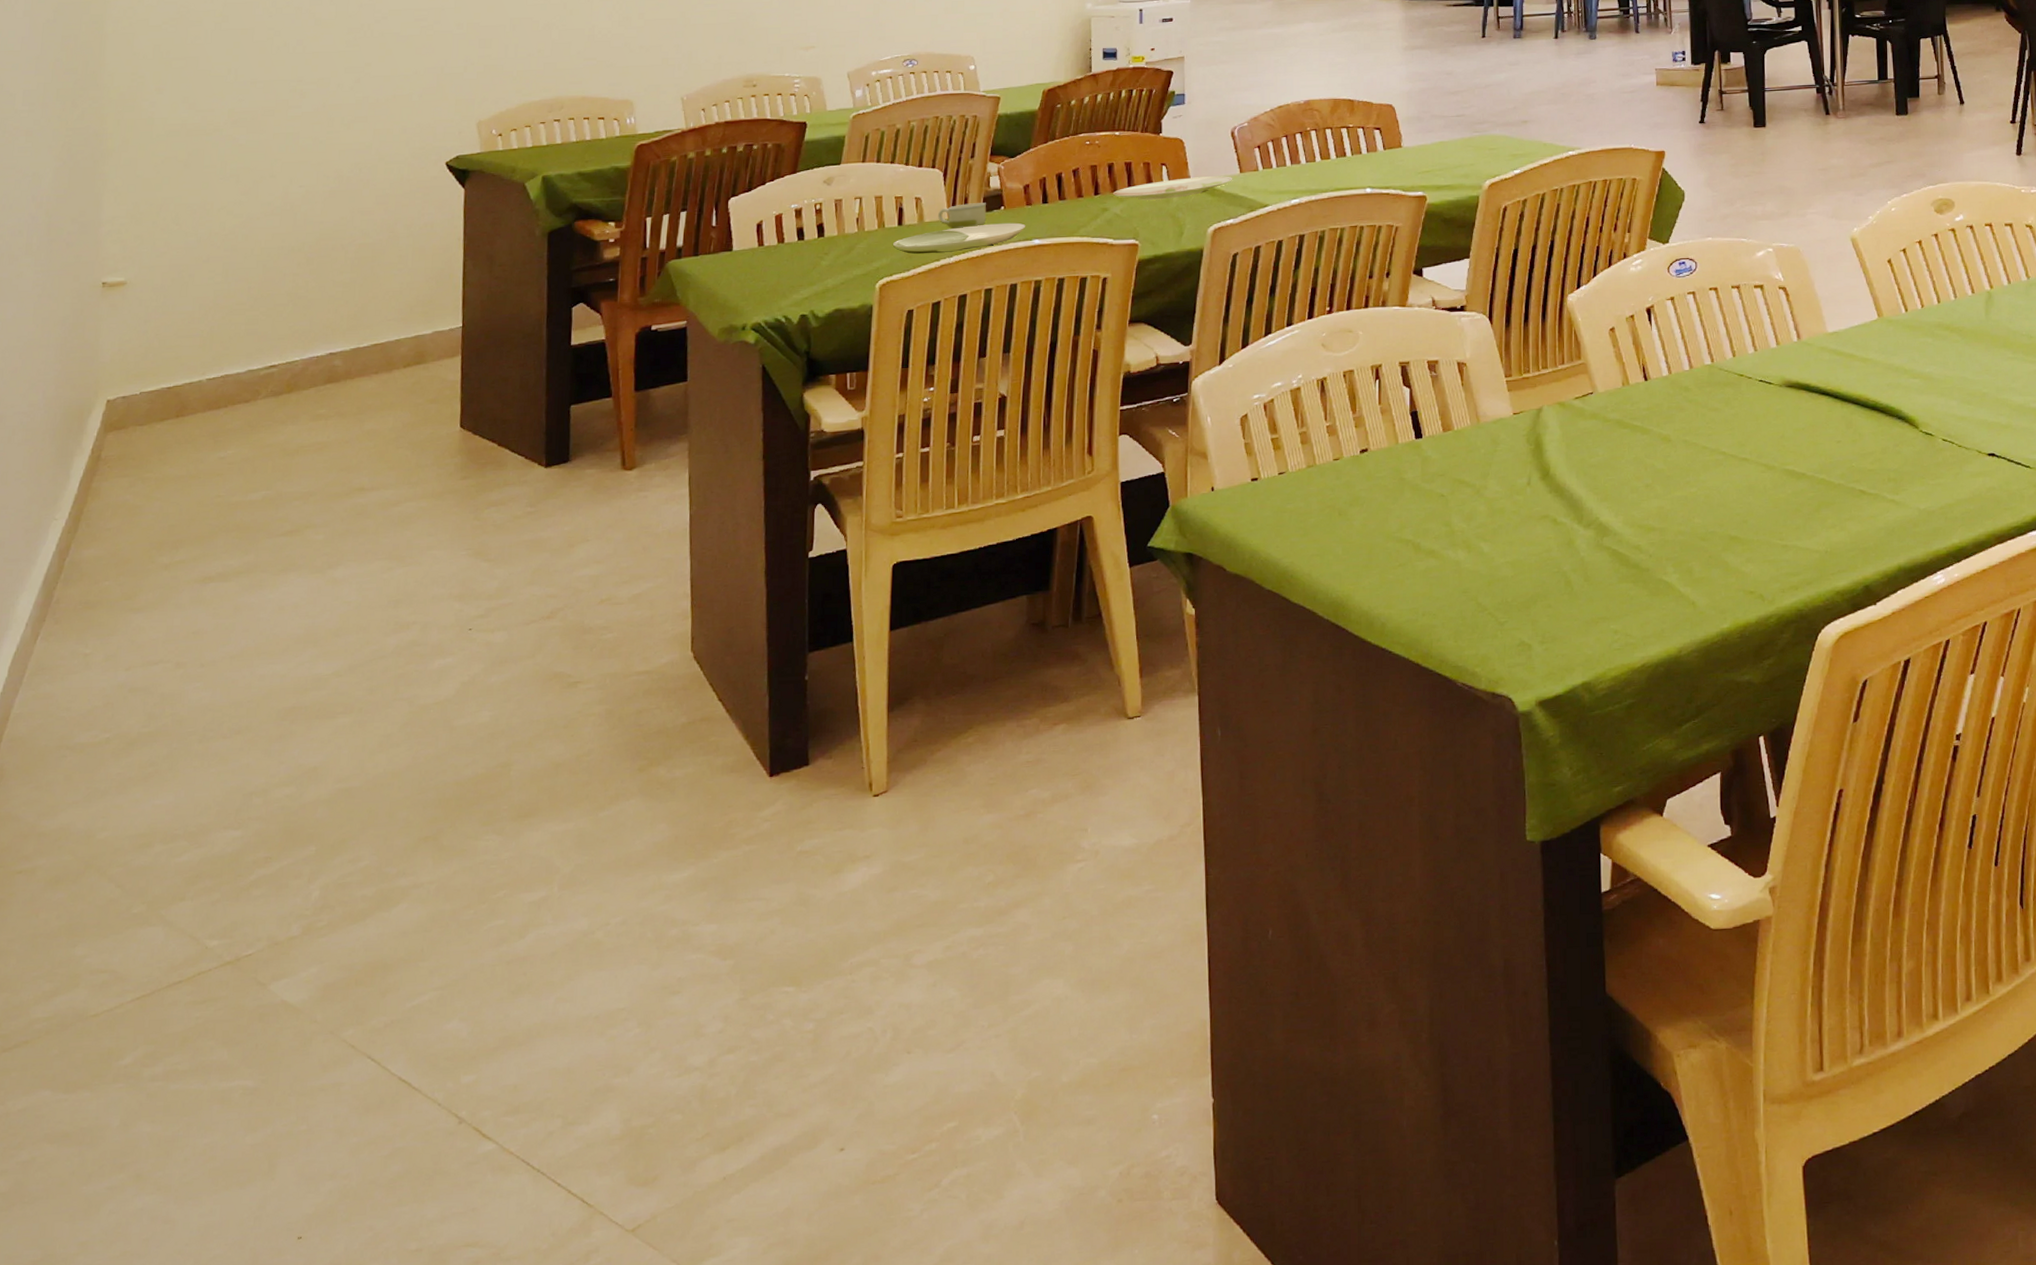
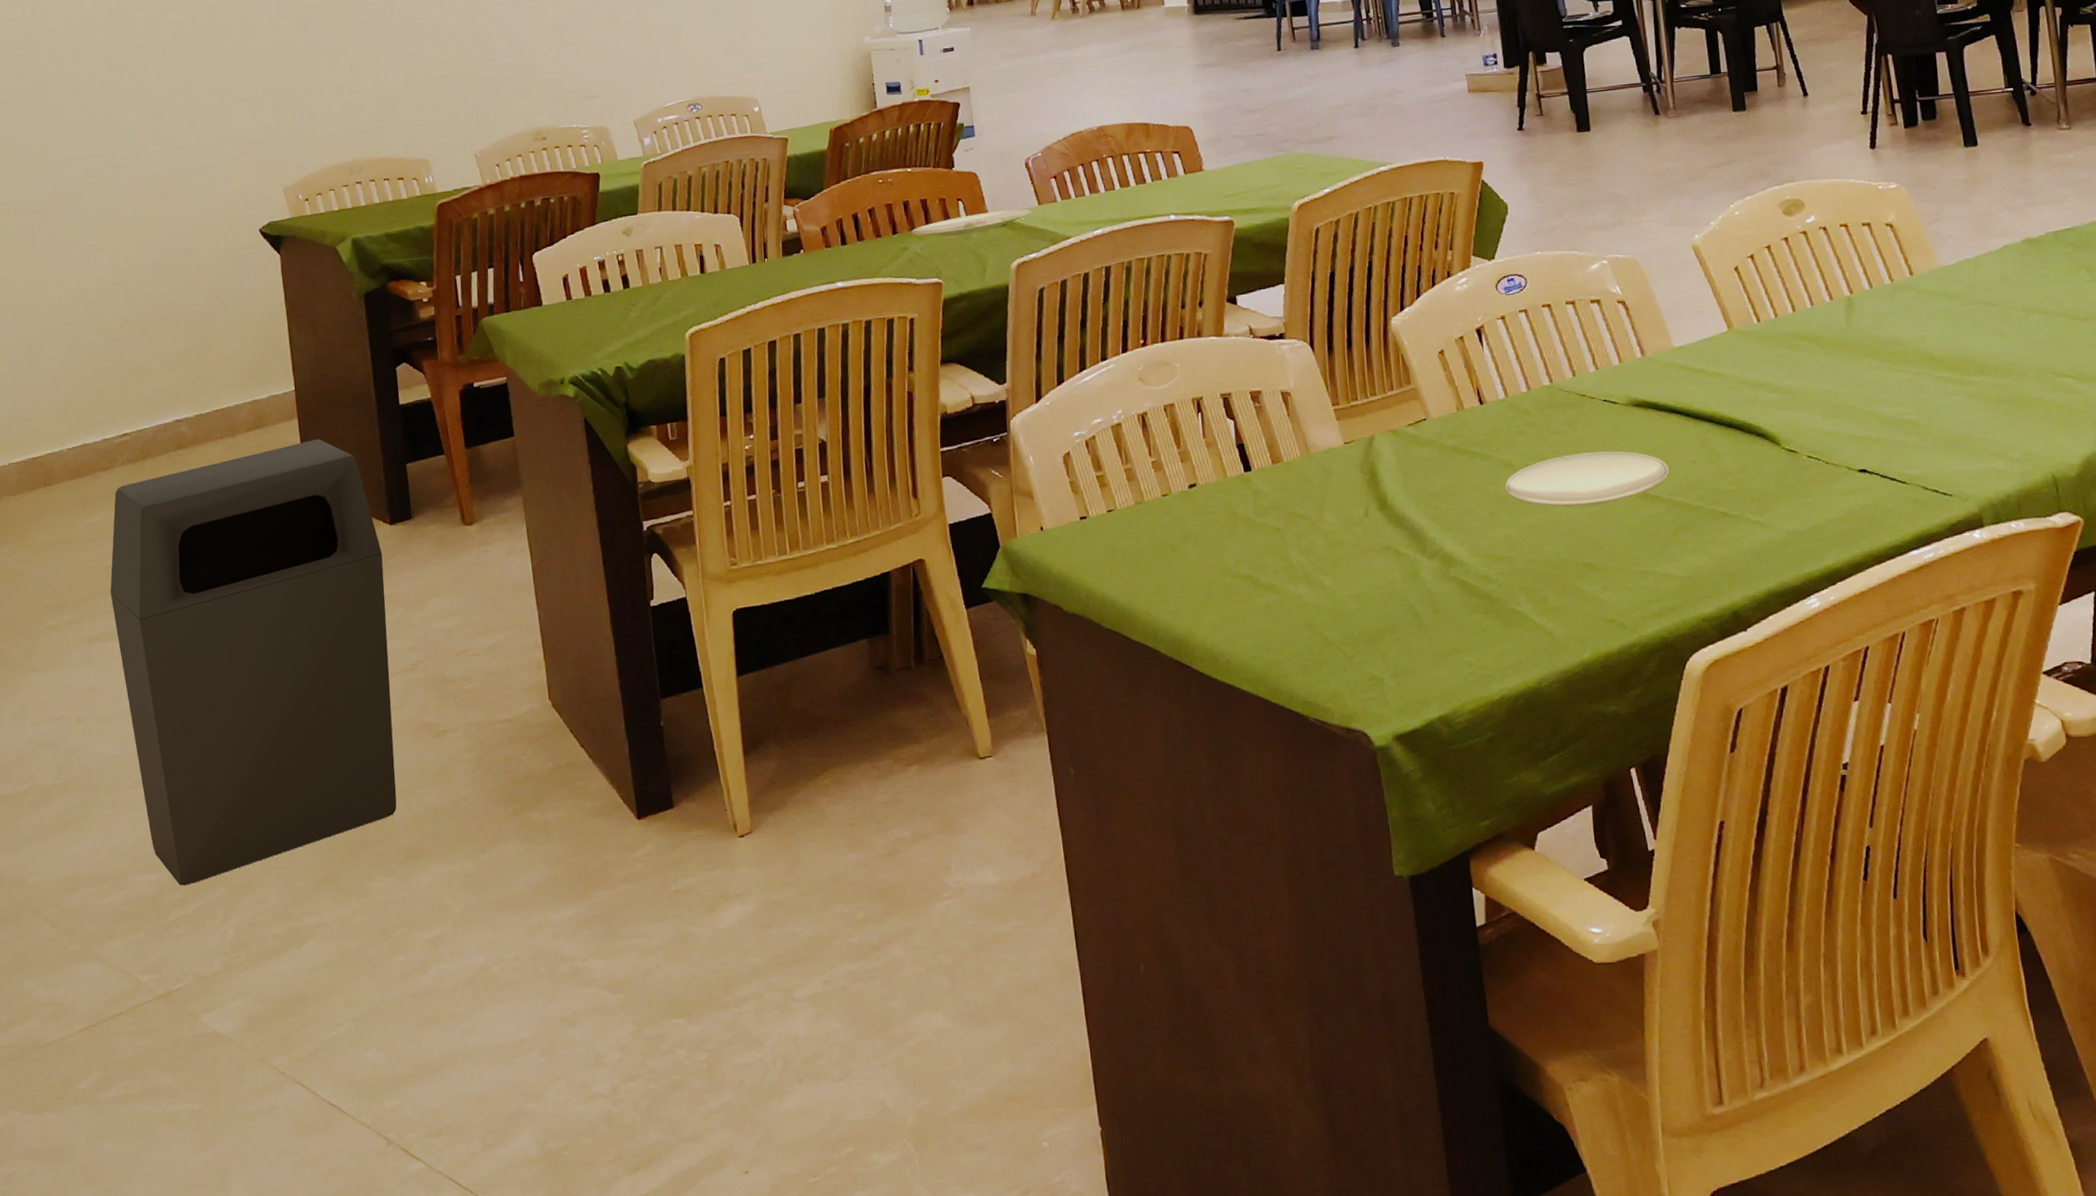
trash bin: none [232,377,533,843] -> present [110,438,397,886]
plate: present [892,222,1026,255] -> none [697,266,827,302]
cup: present [937,203,987,230] -> none [738,247,788,276]
plate: none [1662,429,1816,482] -> present [1505,451,1670,508]

